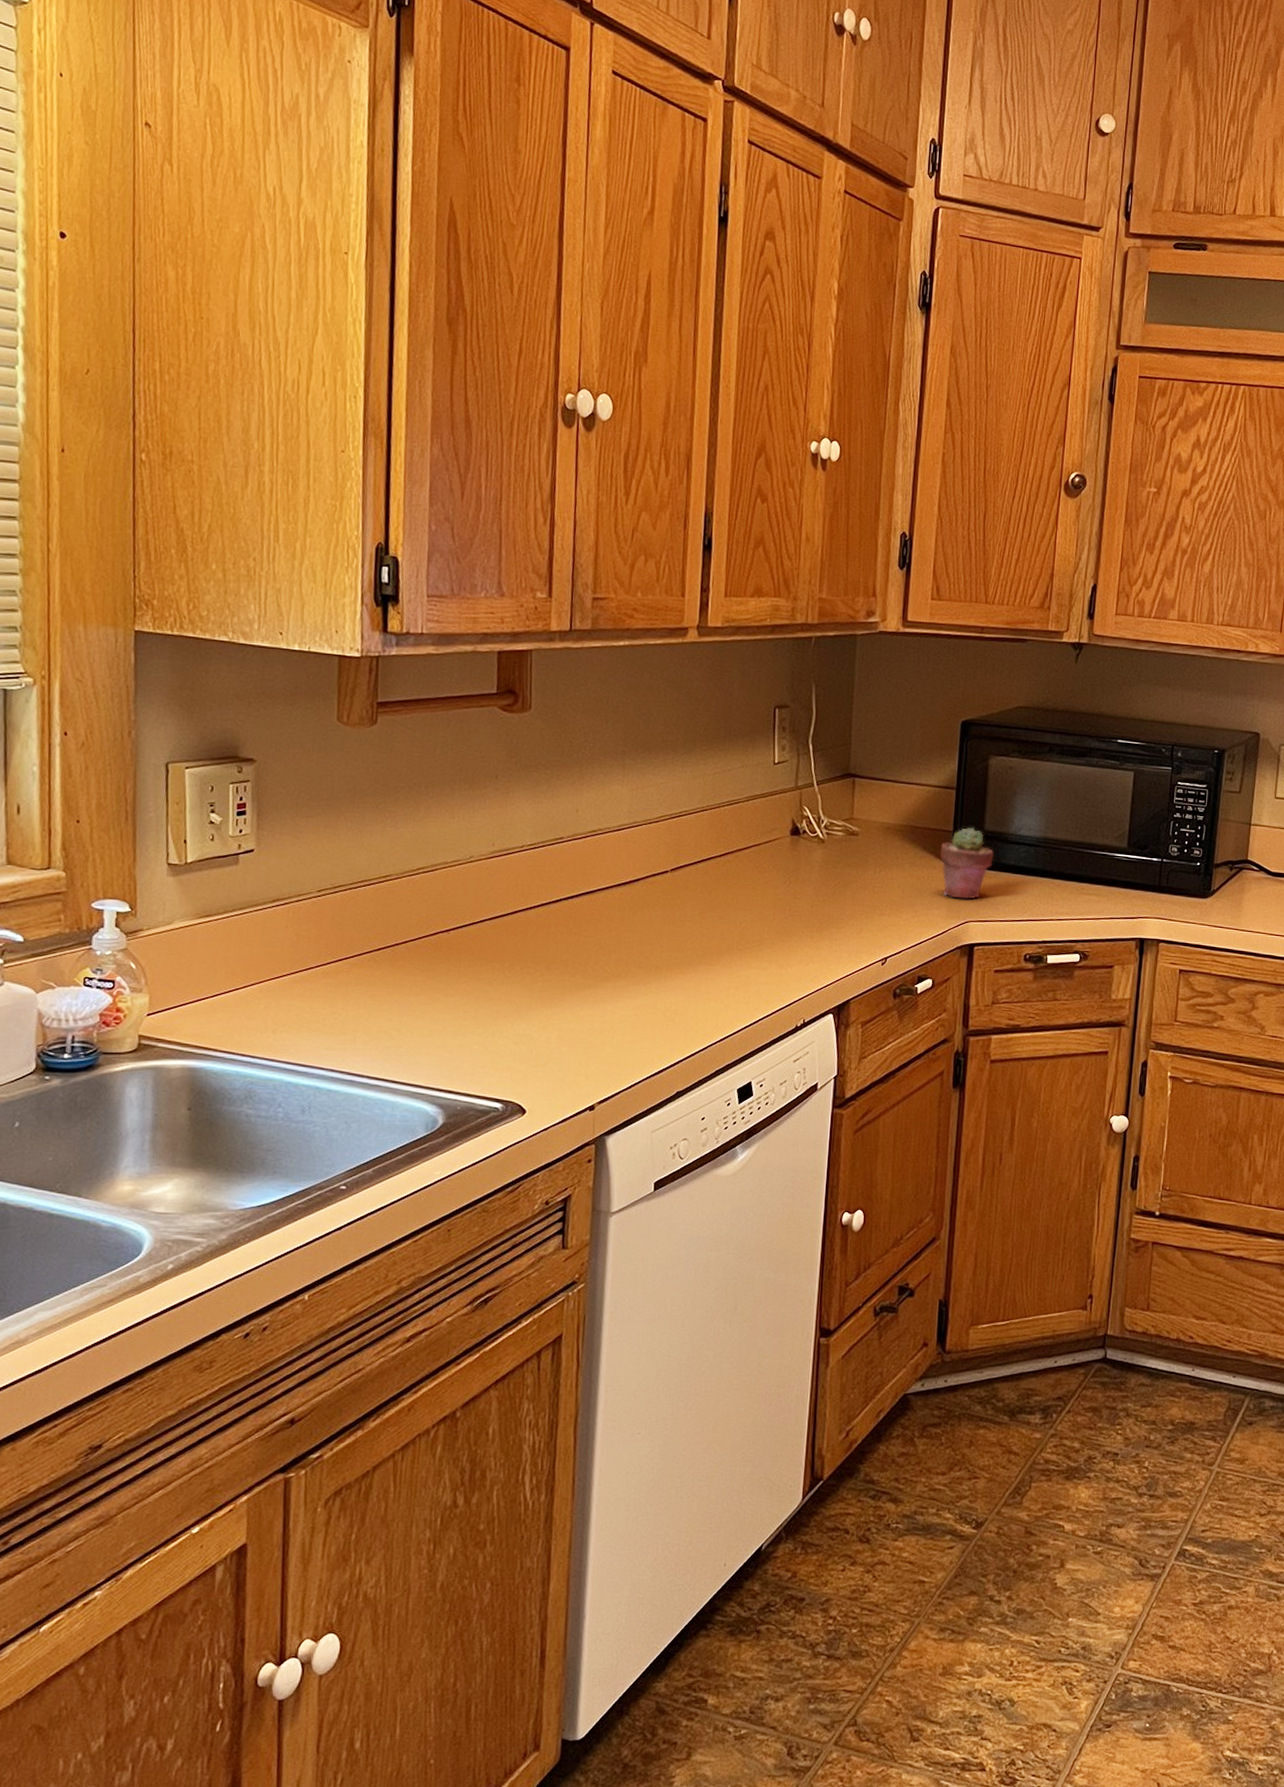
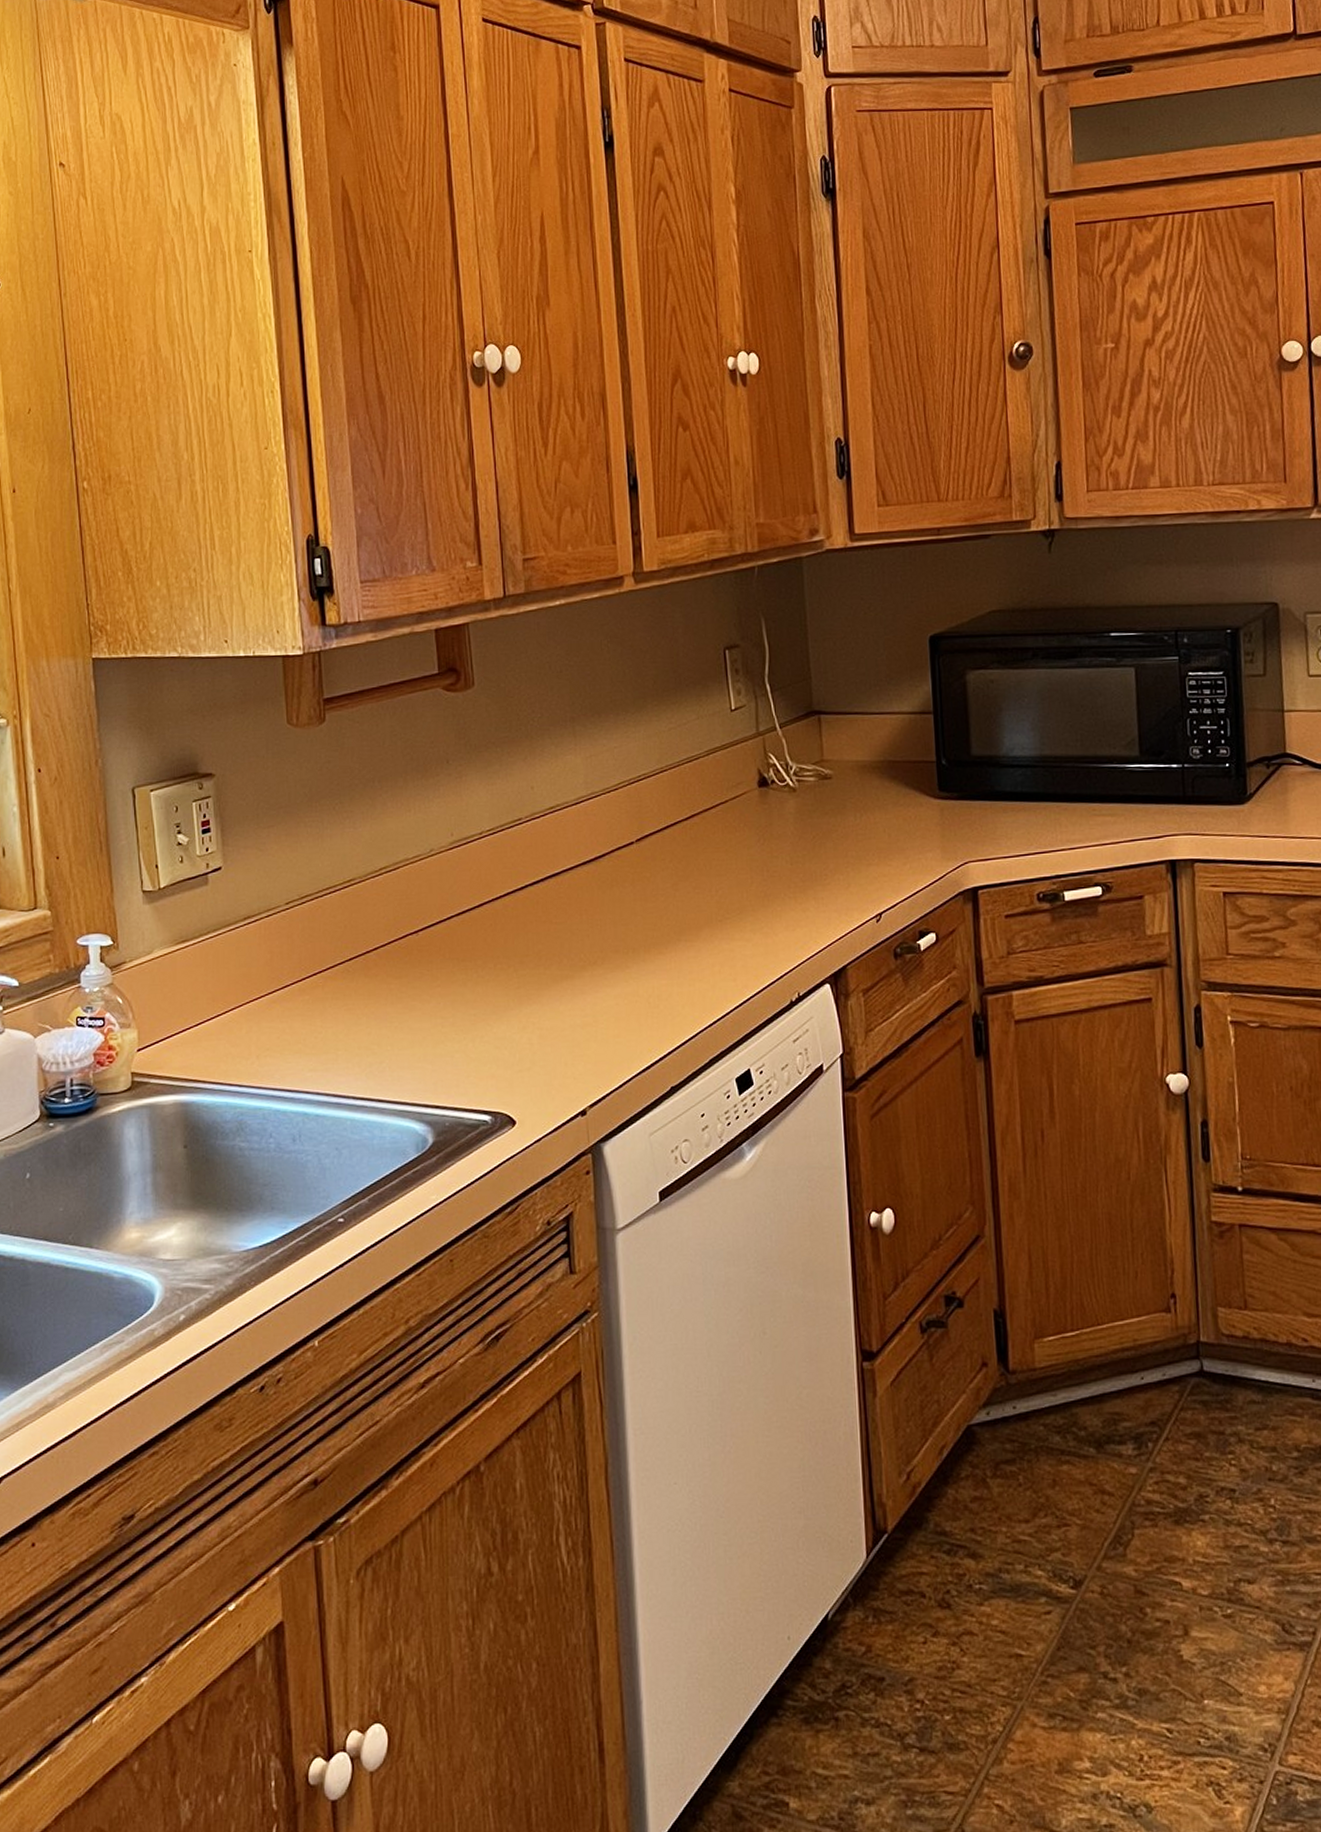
potted succulent: present [940,828,995,899] -> none [924,755,987,837]

